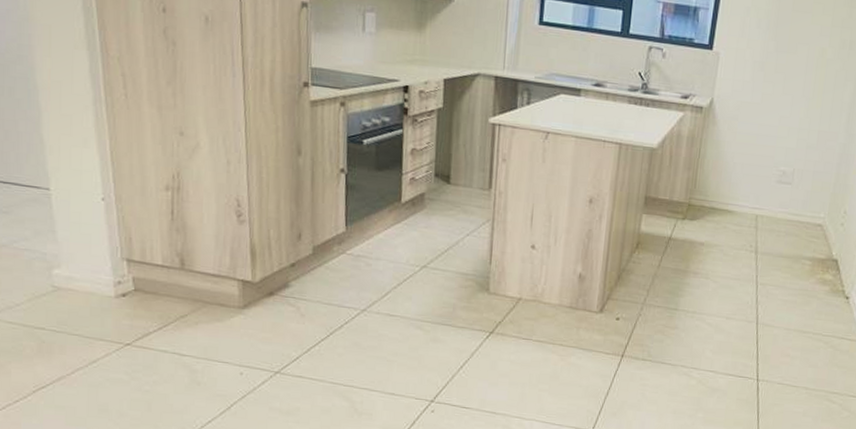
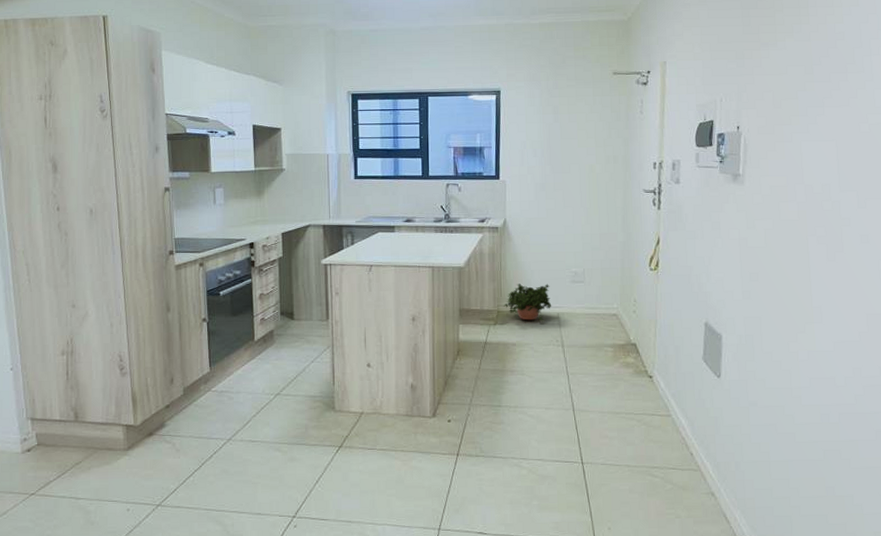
potted plant: none [696,175,753,222] -> present [504,283,552,321]

